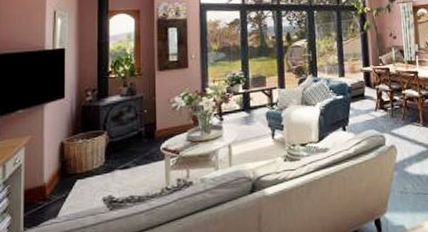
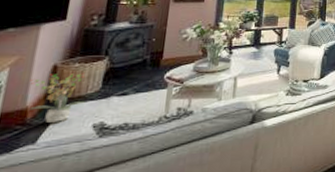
potted plant: none [43,148,92,198] -> present [29,72,85,123]

